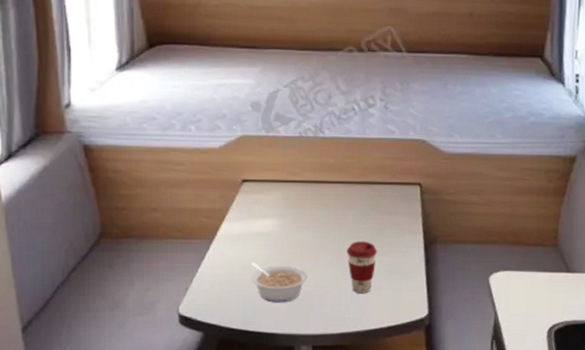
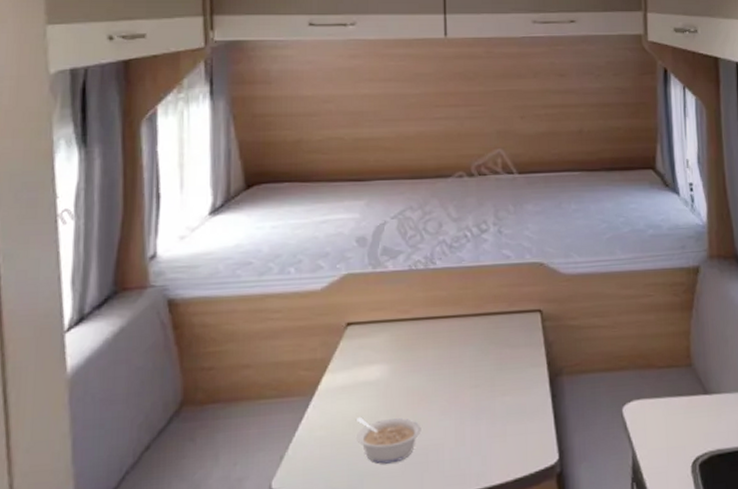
coffee cup: present [347,241,377,294] -> none [464,380,498,443]

